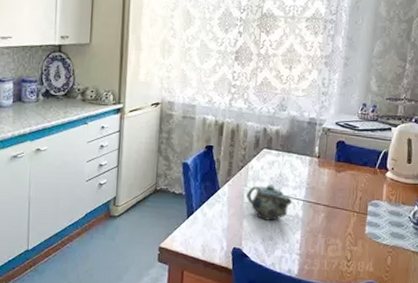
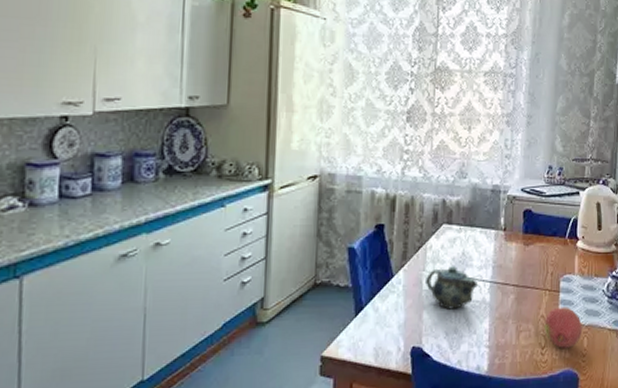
fruit: none [351,227,387,263] -> present [544,307,582,348]

